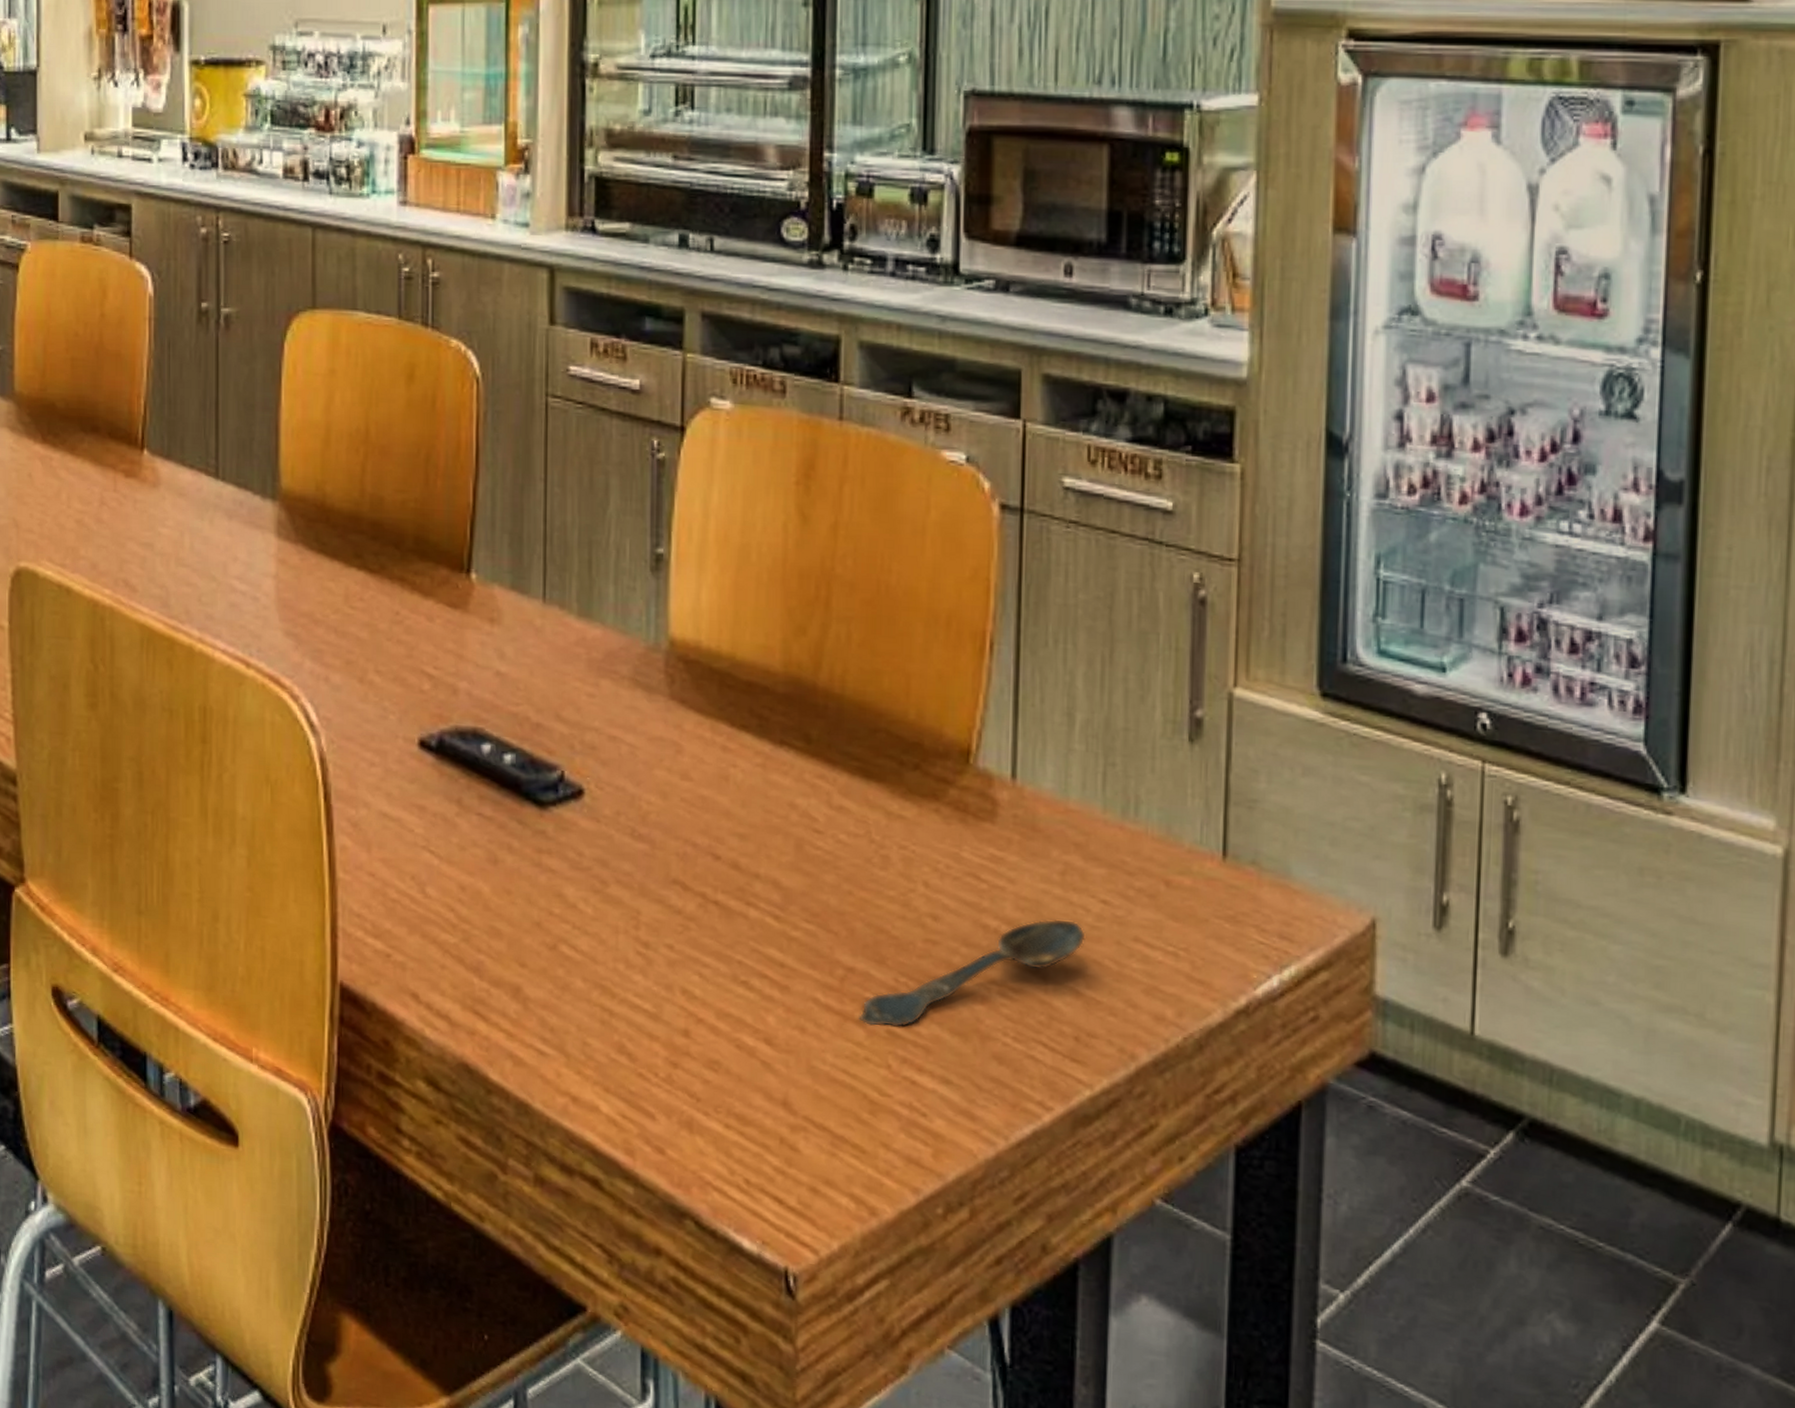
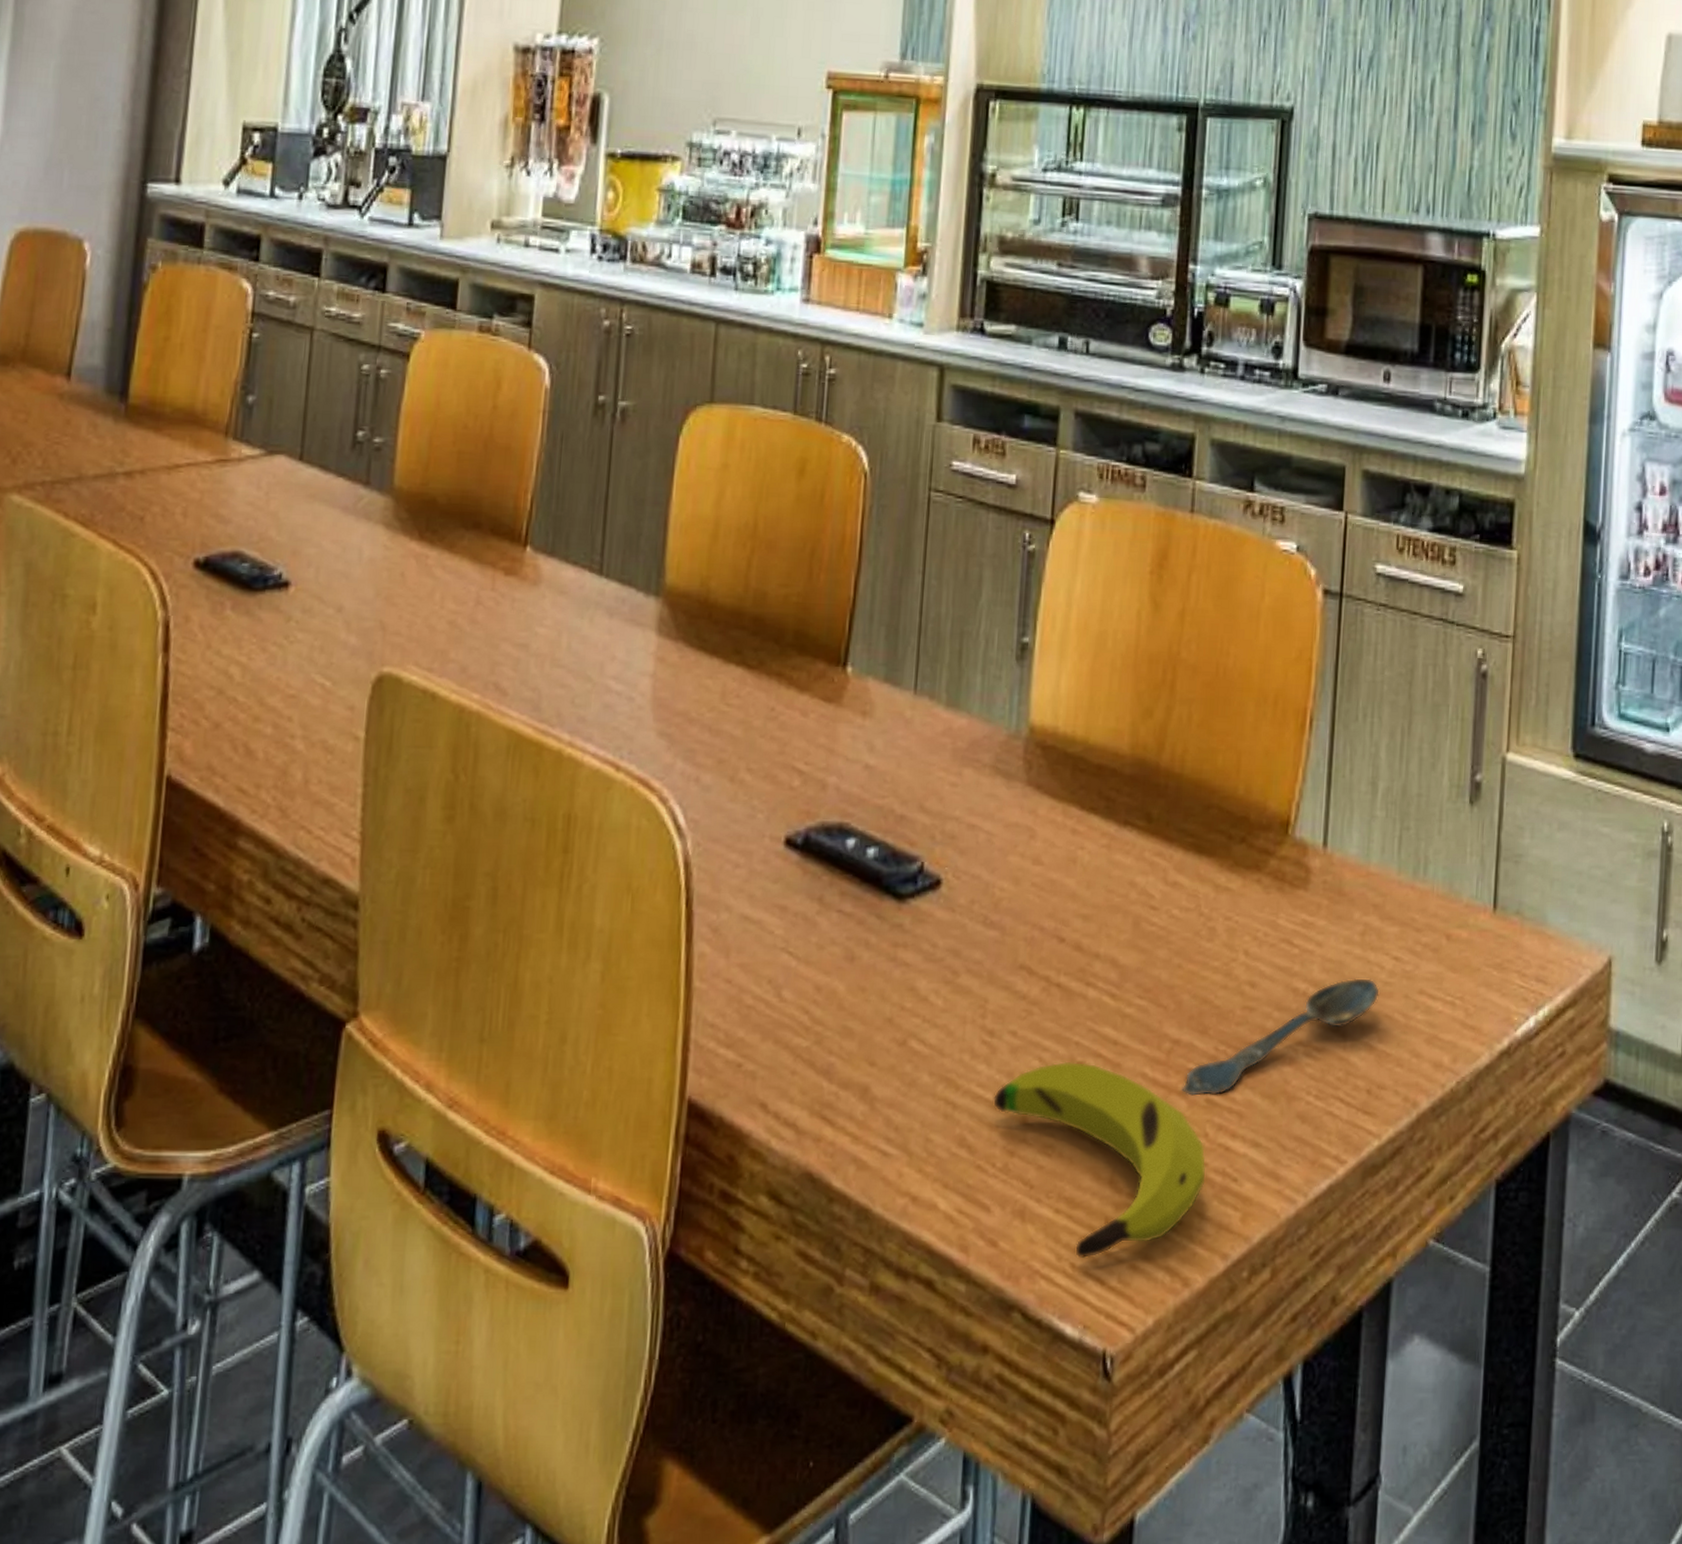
banana: none [651,978,892,1176] -> present [992,1061,1207,1259]

